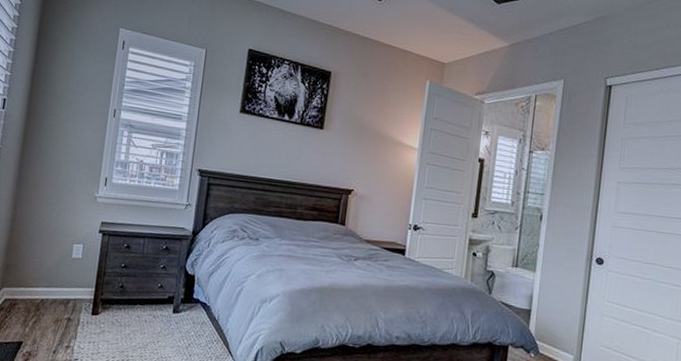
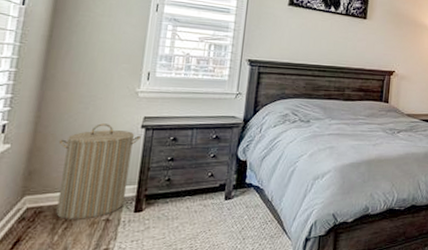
laundry hamper: none [27,225,99,316] -> present [56,123,142,219]

